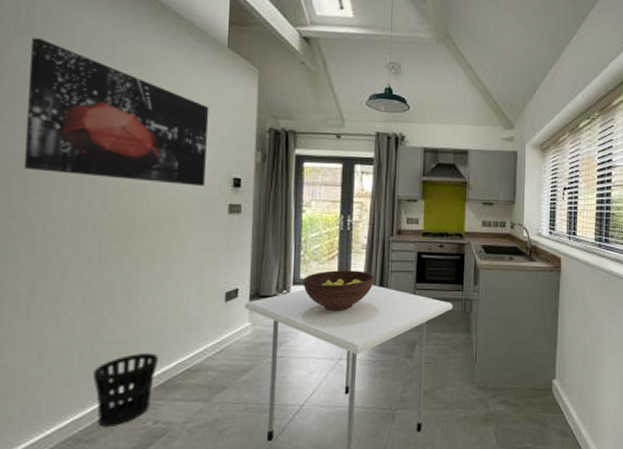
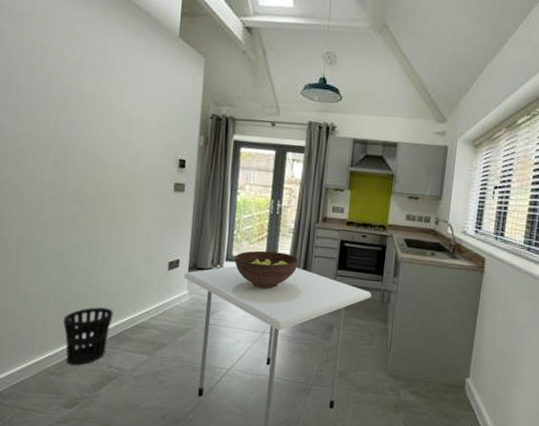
wall art: present [23,38,210,187] -> none [15,28,162,166]

